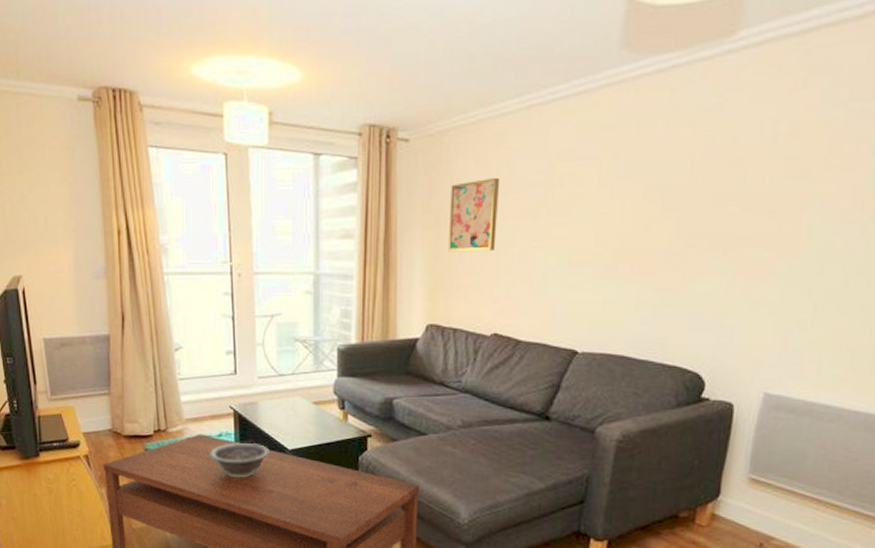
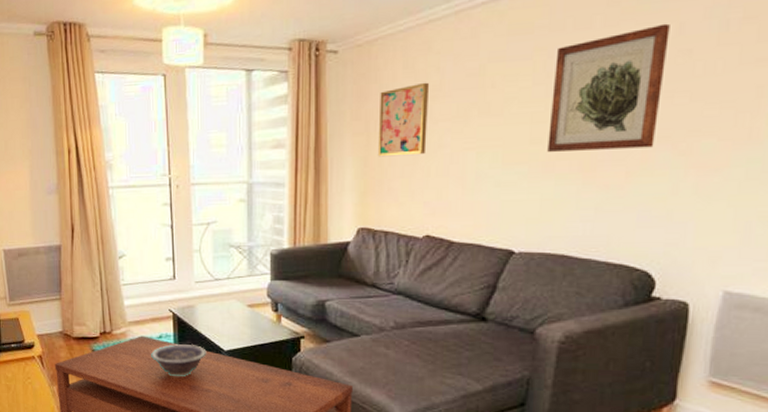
wall art: none [611,132,725,253] -> present [547,23,670,152]

